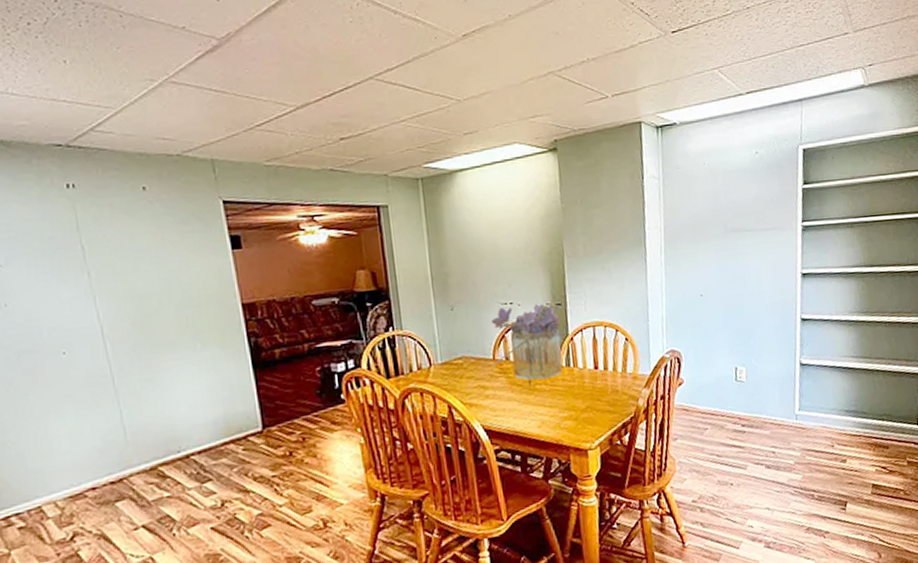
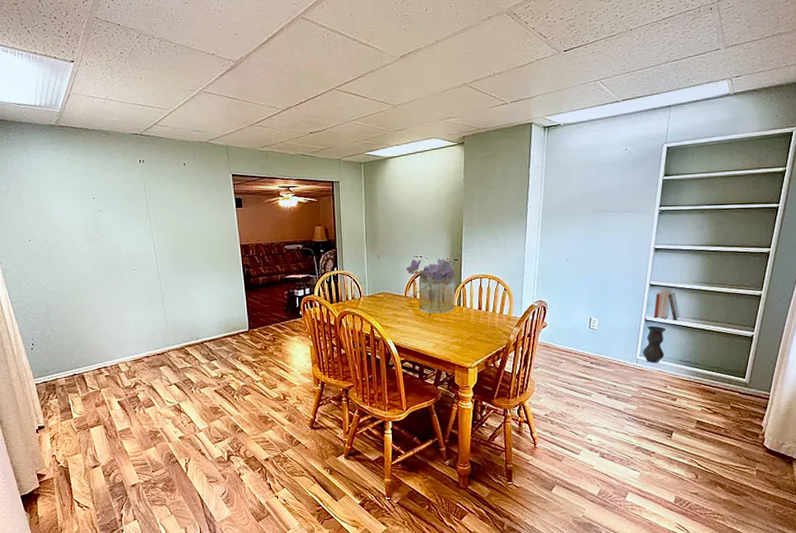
vase: none [801,370,828,418] -> present [642,326,667,363]
books: none [809,321,840,362] -> present [654,288,680,320]

